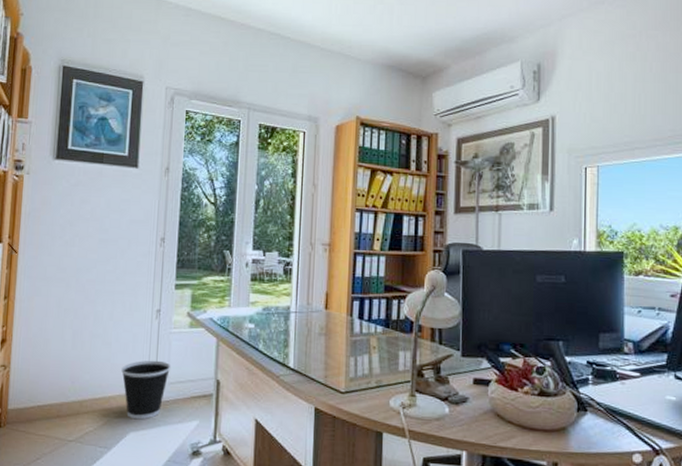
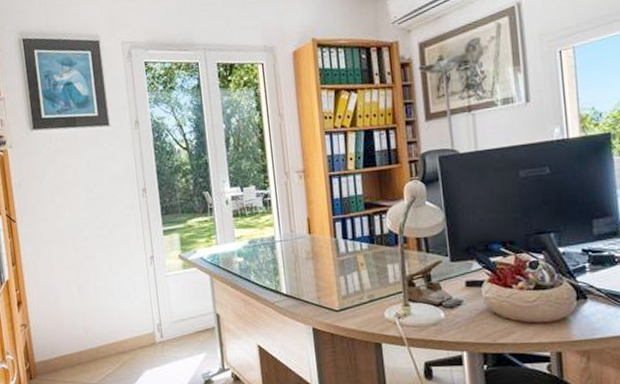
wastebasket: present [121,360,171,420] -> none [128,302,173,359]

